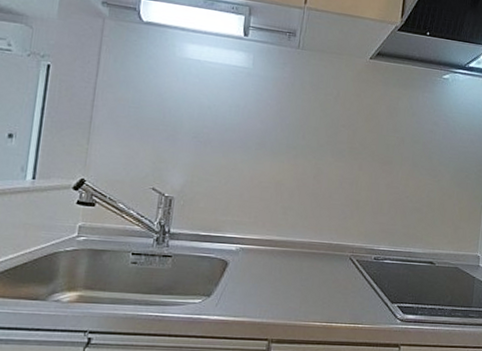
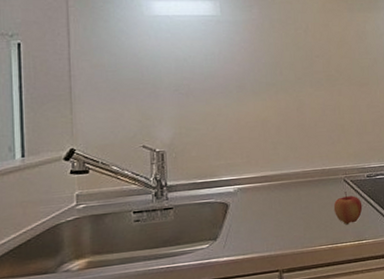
apple: none [334,271,365,305] -> present [333,192,363,225]

